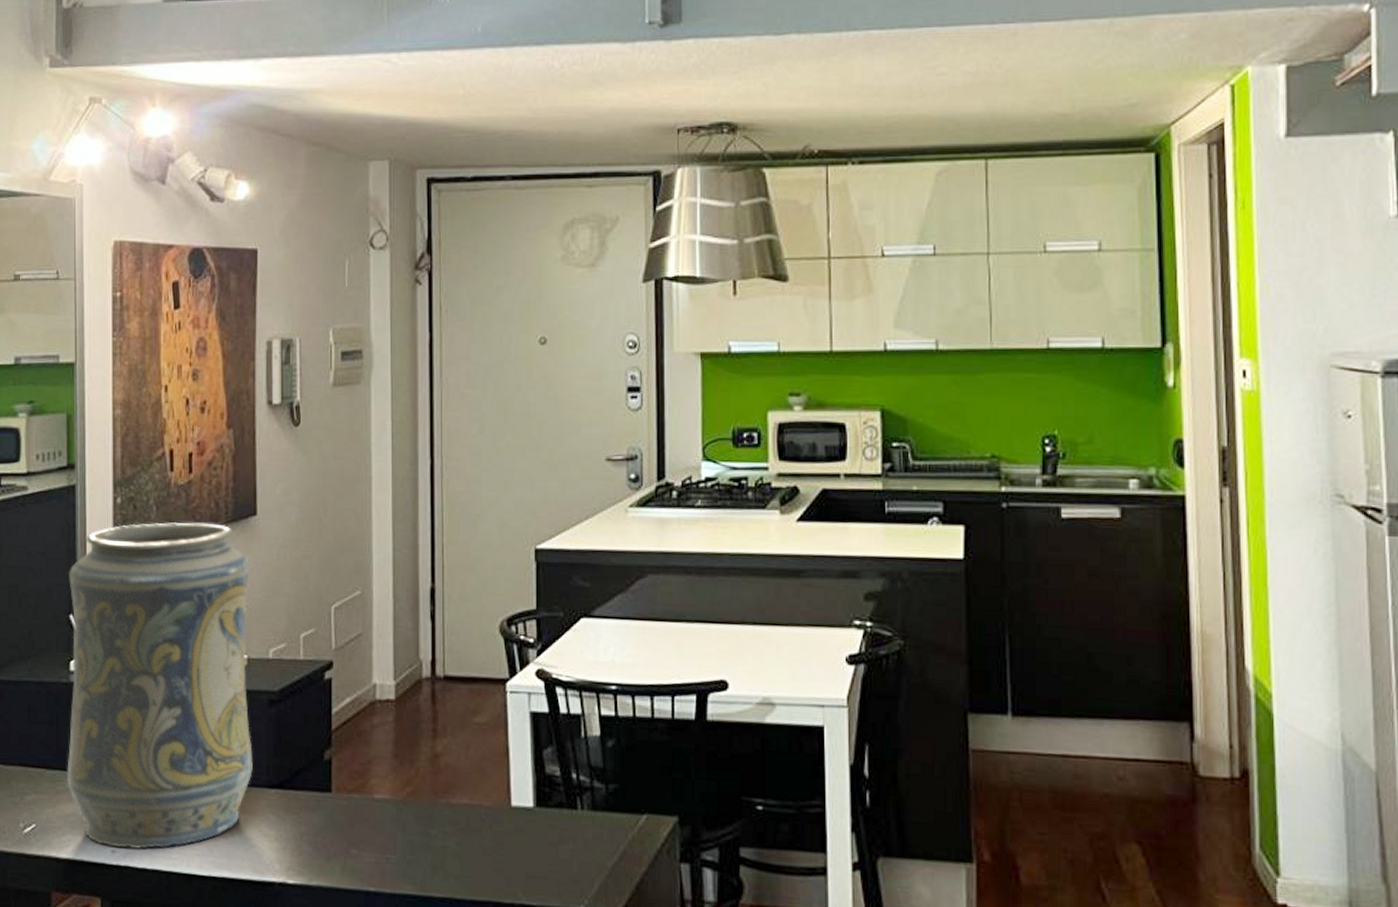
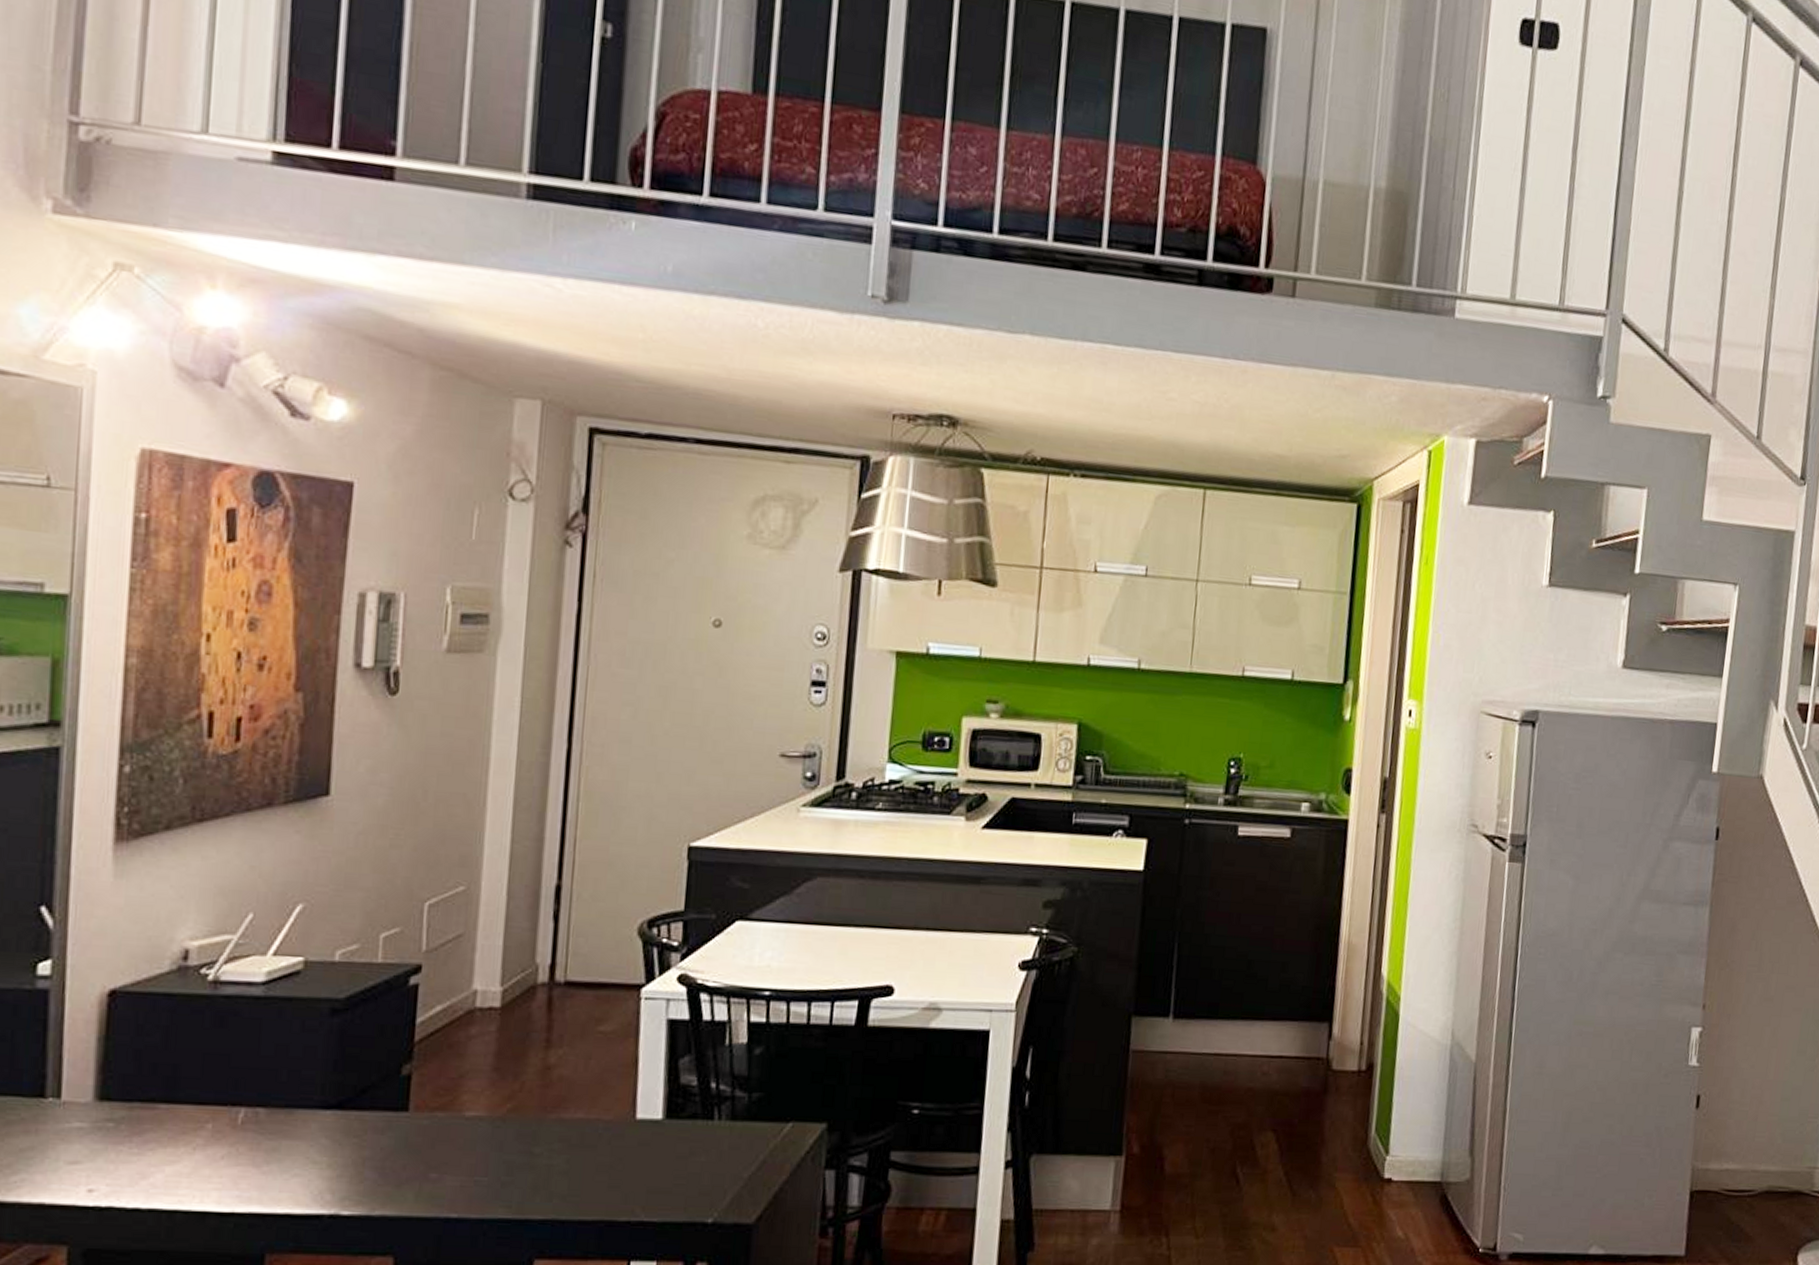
decorative vase: present [67,522,253,849] -> none [23,798,317,1187]

